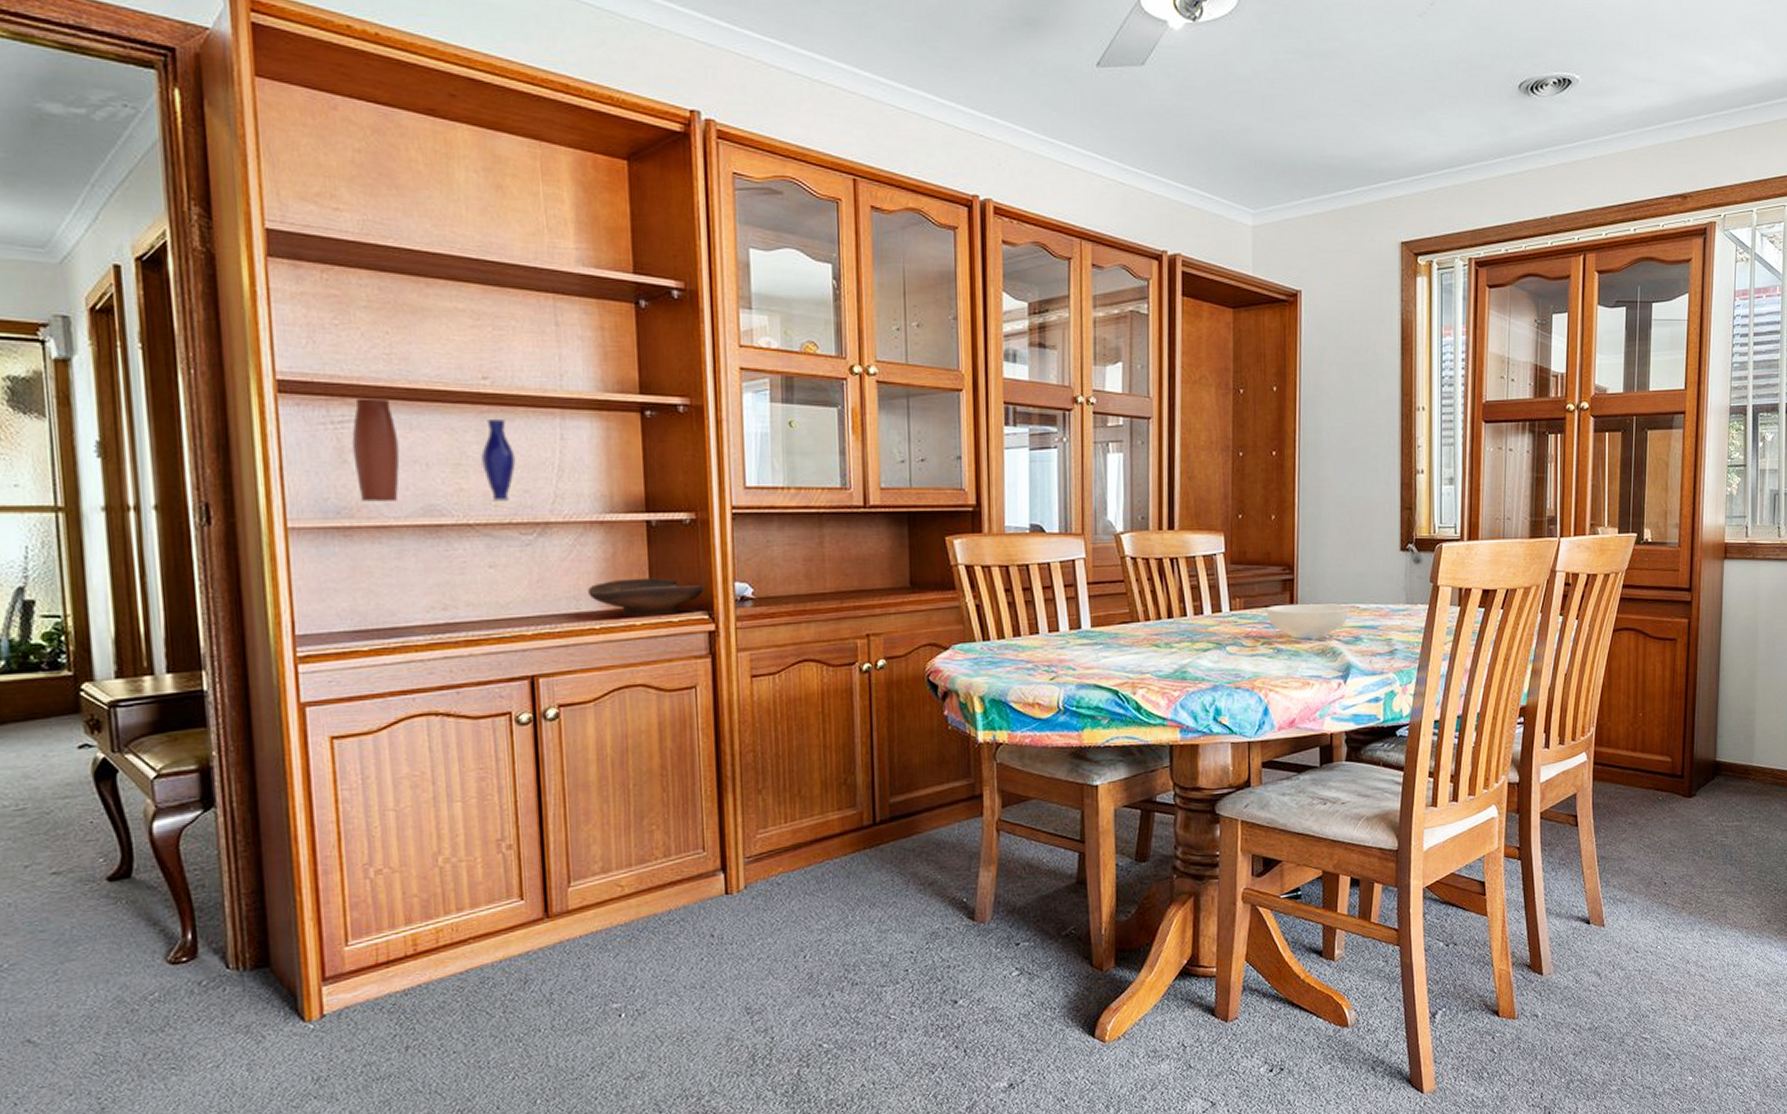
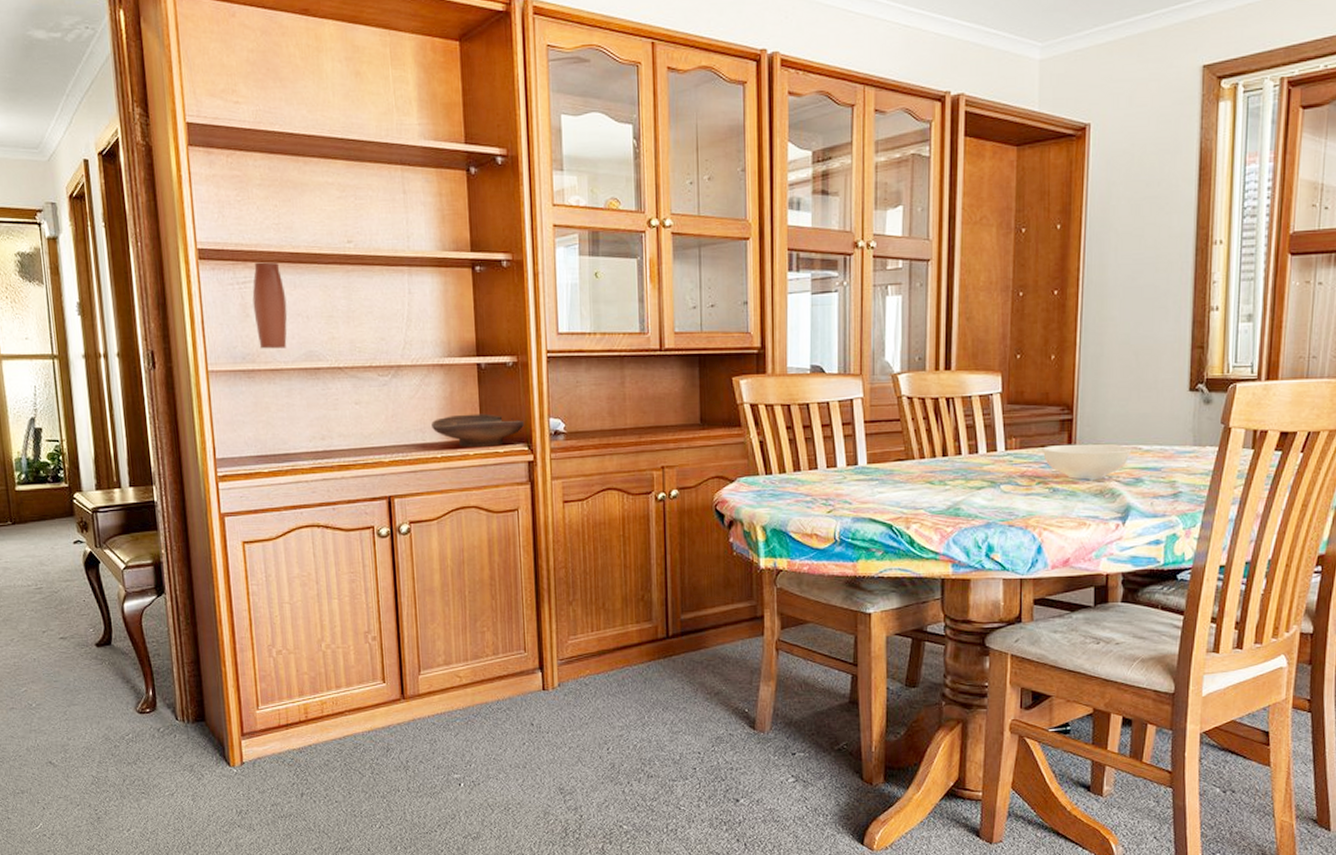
vase: present [481,420,516,501] -> none [348,277,374,348]

